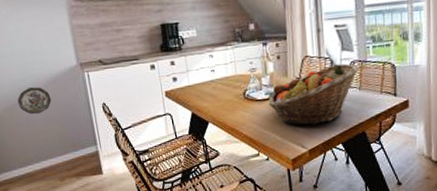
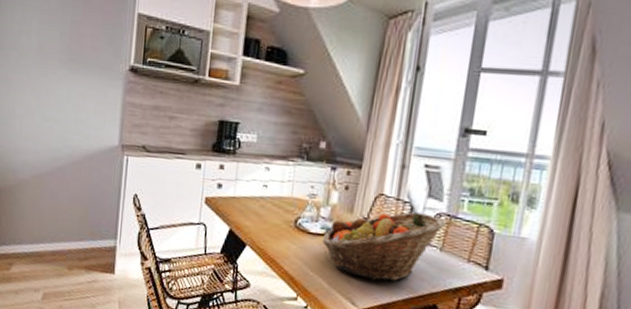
decorative plate: present [17,87,52,115] -> none [47,159,83,190]

